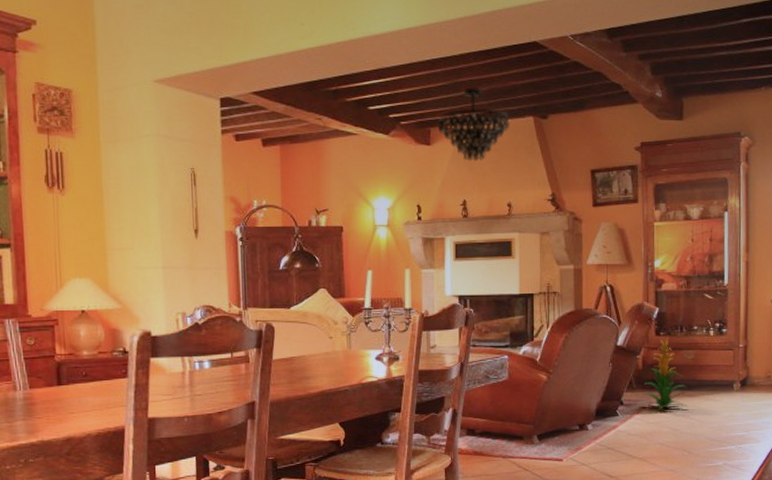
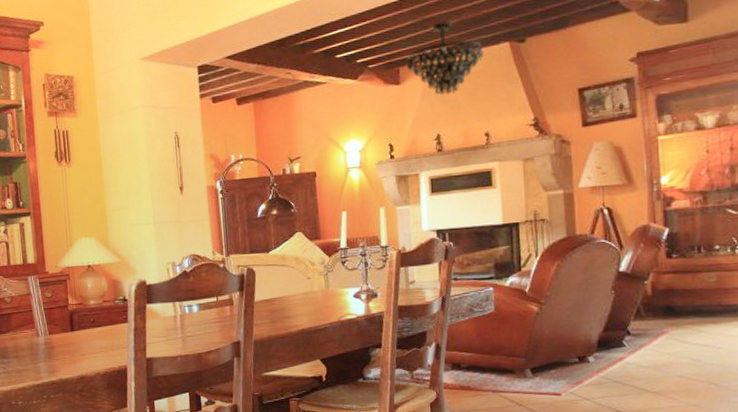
indoor plant: present [639,336,688,410] -> none [650,258,713,339]

